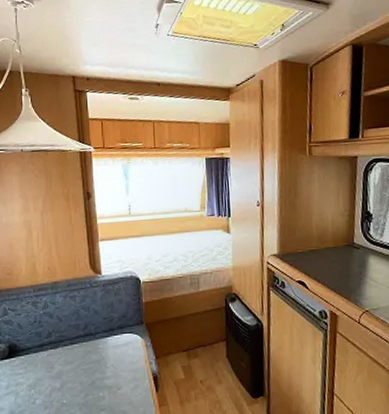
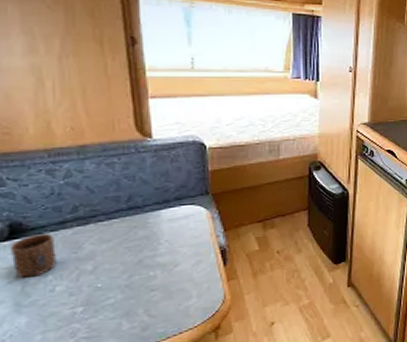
cup: none [8,354,37,390] -> present [9,233,57,278]

